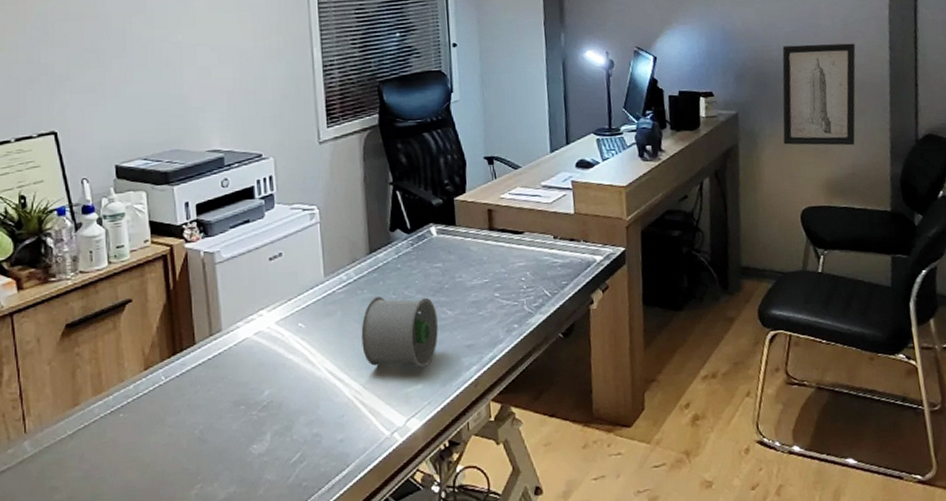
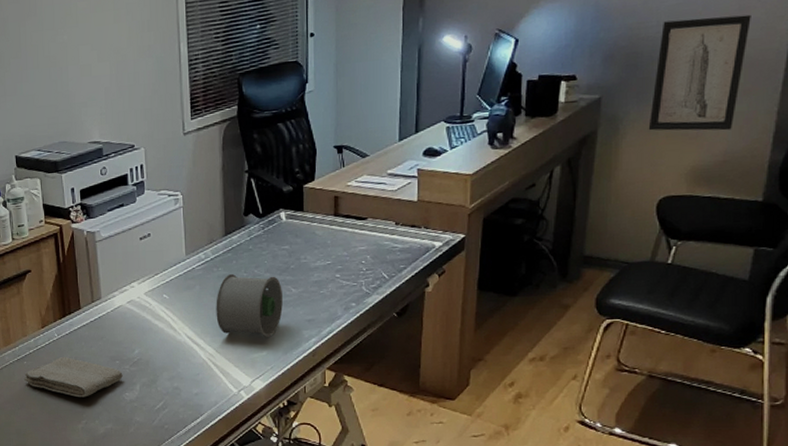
washcloth: none [118,405,249,456] -> present [23,357,123,398]

